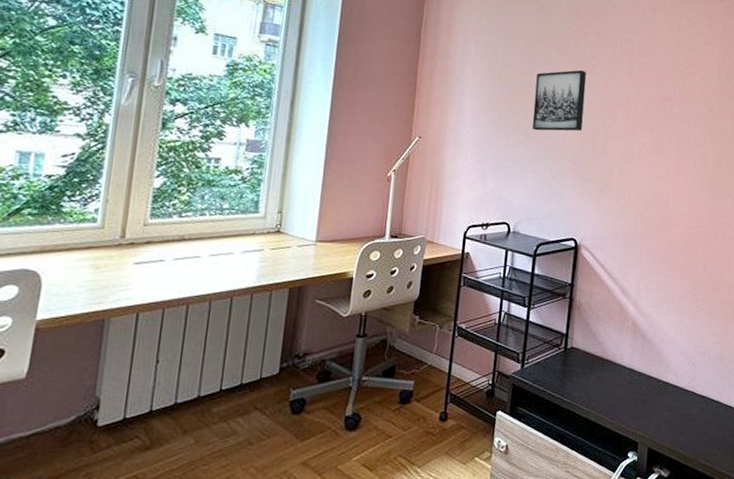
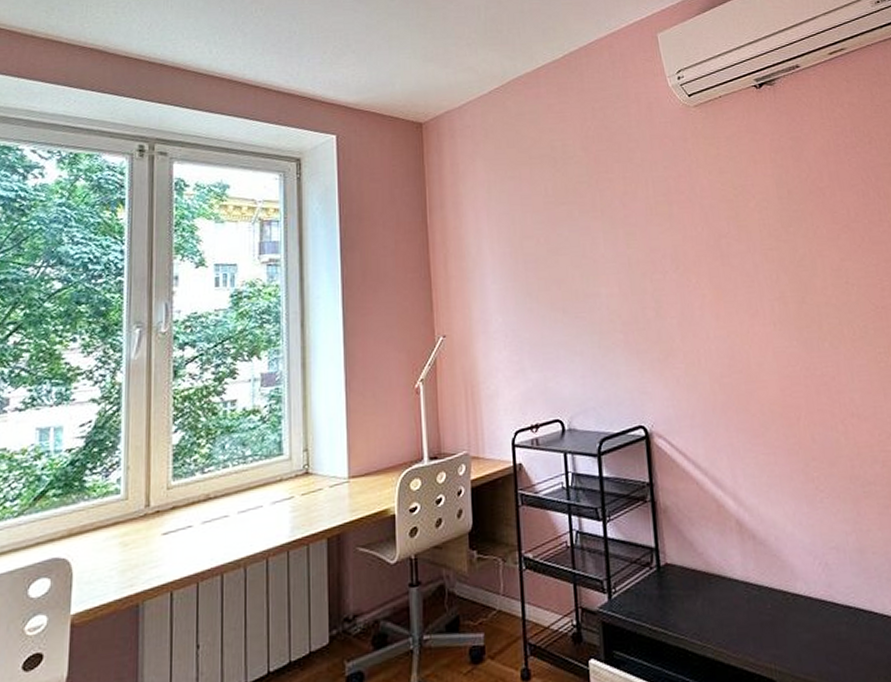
wall art: present [532,70,587,131] -> none [563,224,628,304]

